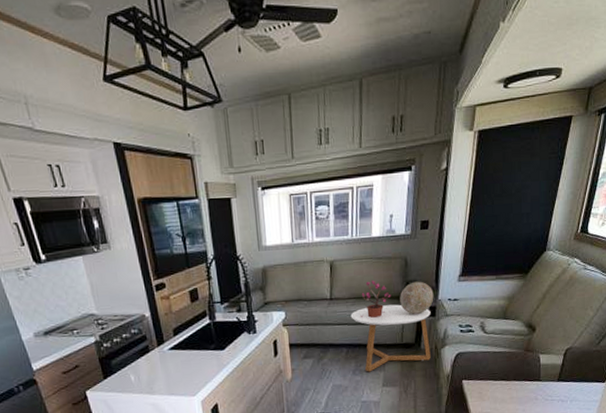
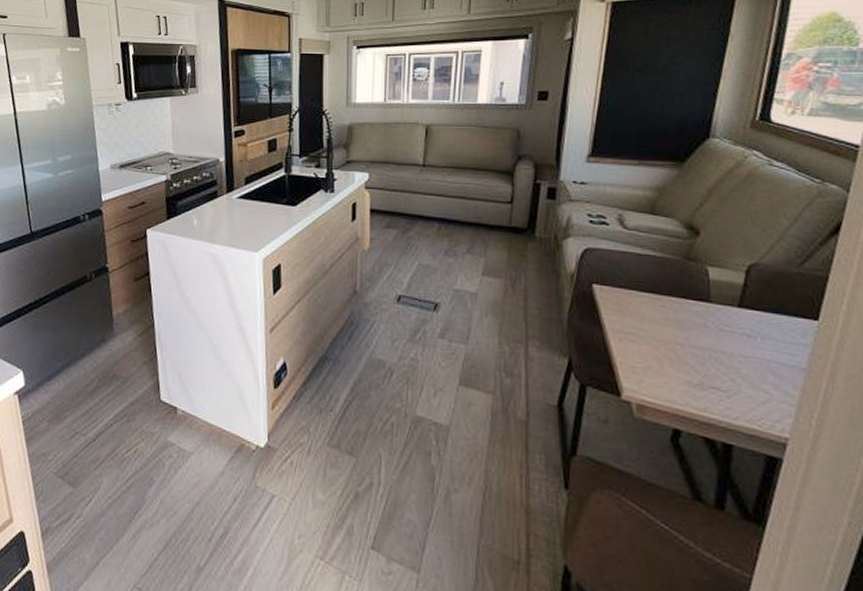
coffee table: present [350,304,431,372] -> none [446,179,550,255]
potted plant: present [360,280,391,318] -> none [458,149,498,192]
decorative sphere: present [400,281,434,314] -> none [509,156,554,194]

